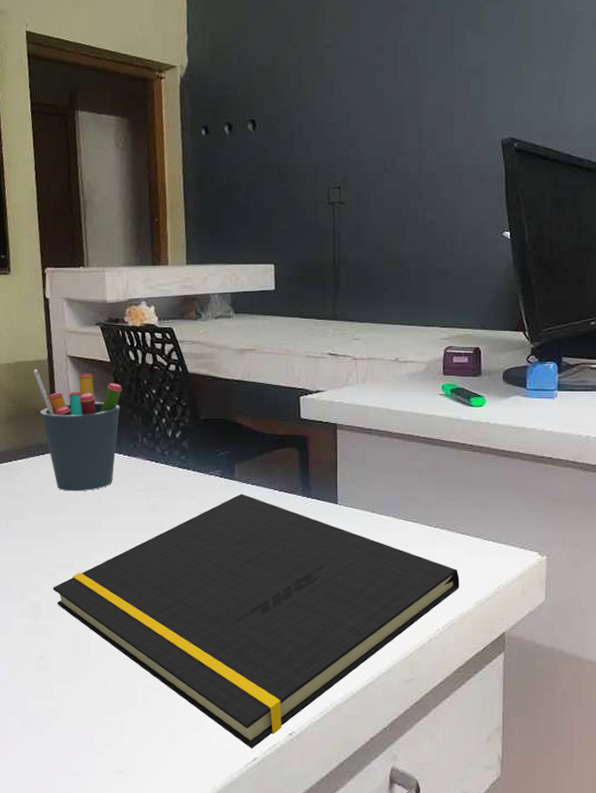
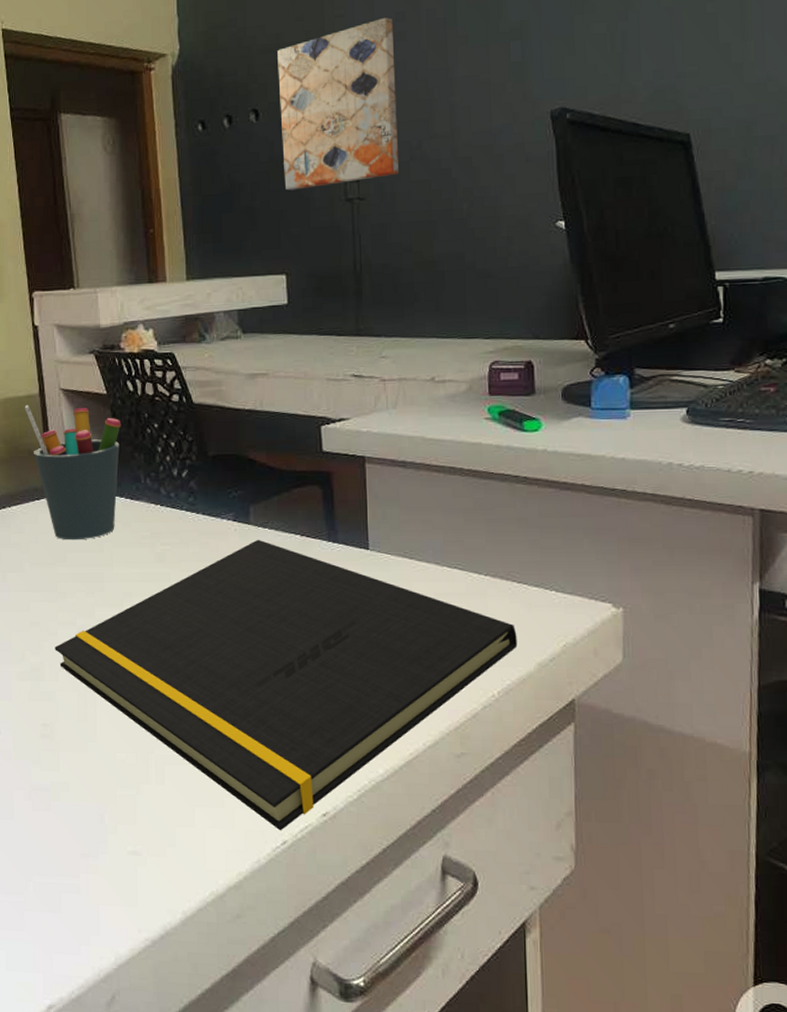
wall art: none [274,50,374,192] -> present [277,17,399,191]

